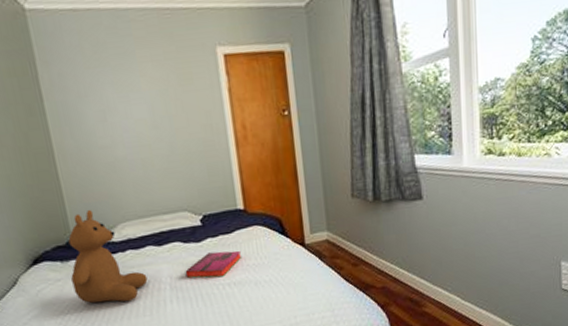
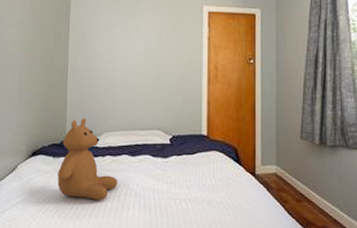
hardback book: present [185,250,243,279] -> none [150,168,200,192]

